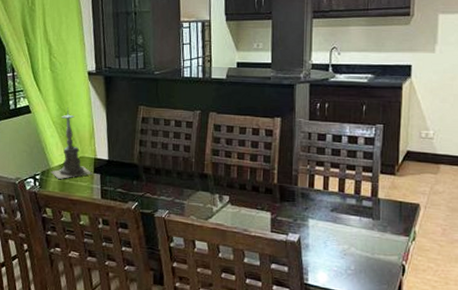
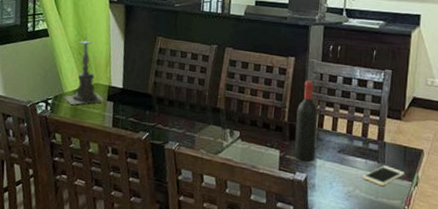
wine bottle: none [285,140,309,222] -> present [294,80,318,162]
cell phone: none [357,222,401,242] -> present [362,165,405,186]

